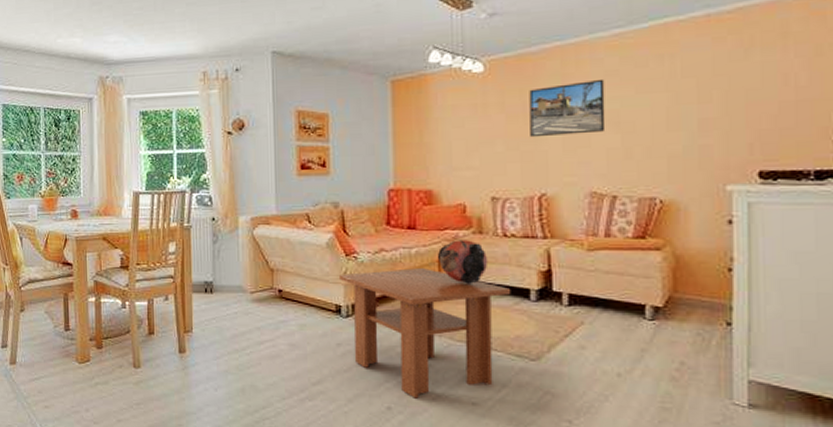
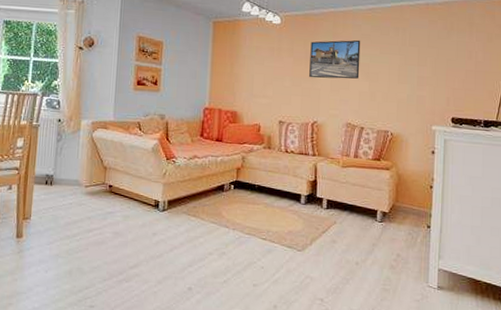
coffee table: present [340,268,511,399] -> none [160,173,288,281]
vase: present [438,237,488,284] -> none [237,149,274,188]

